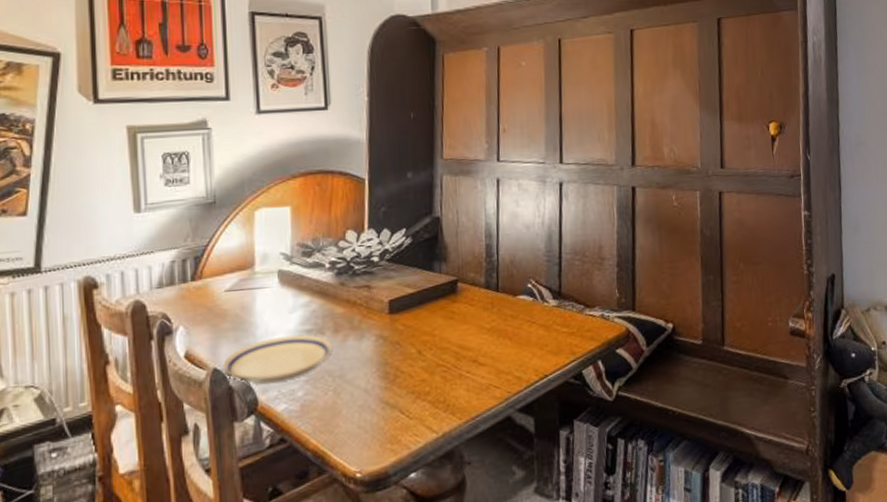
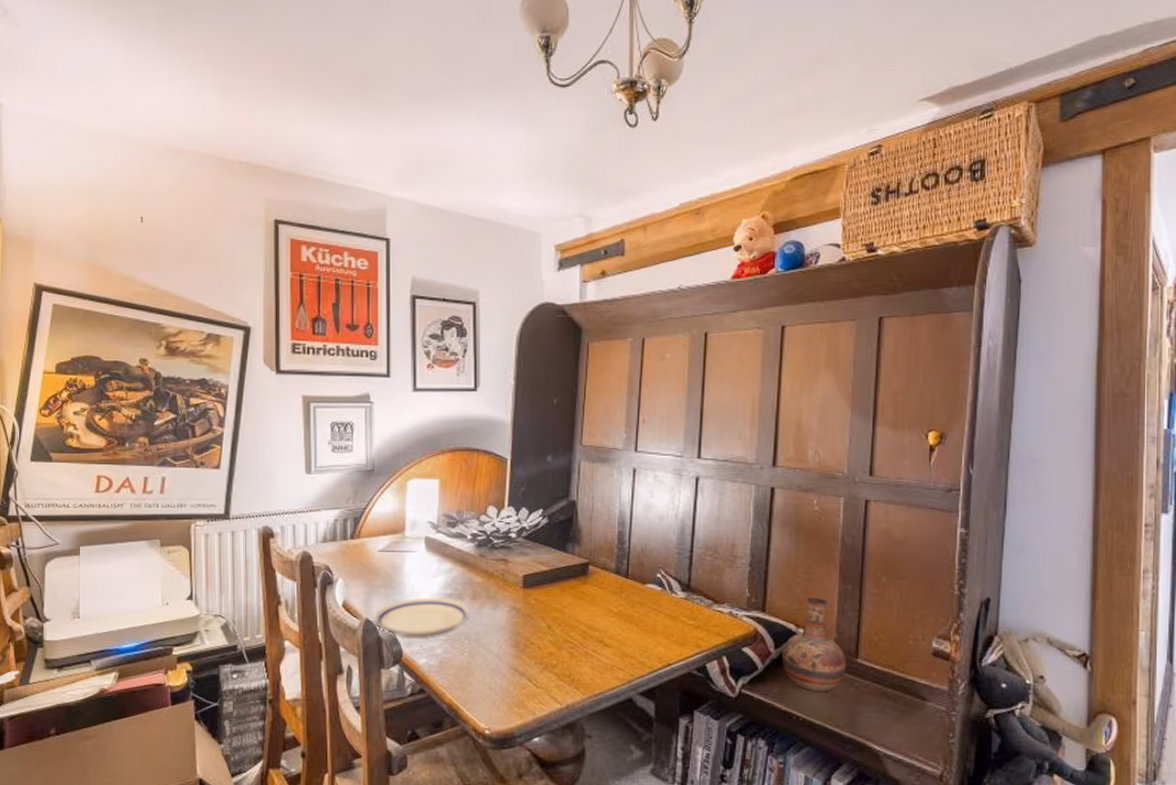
vase: none [654,291,715,385] -> present [782,597,847,692]

